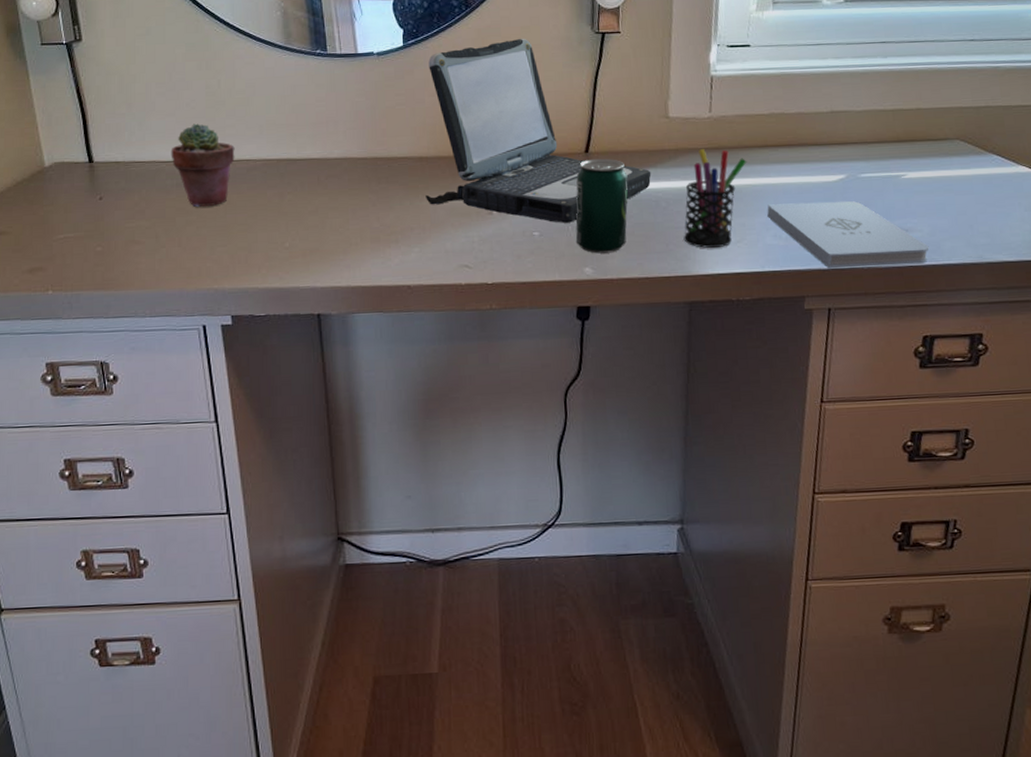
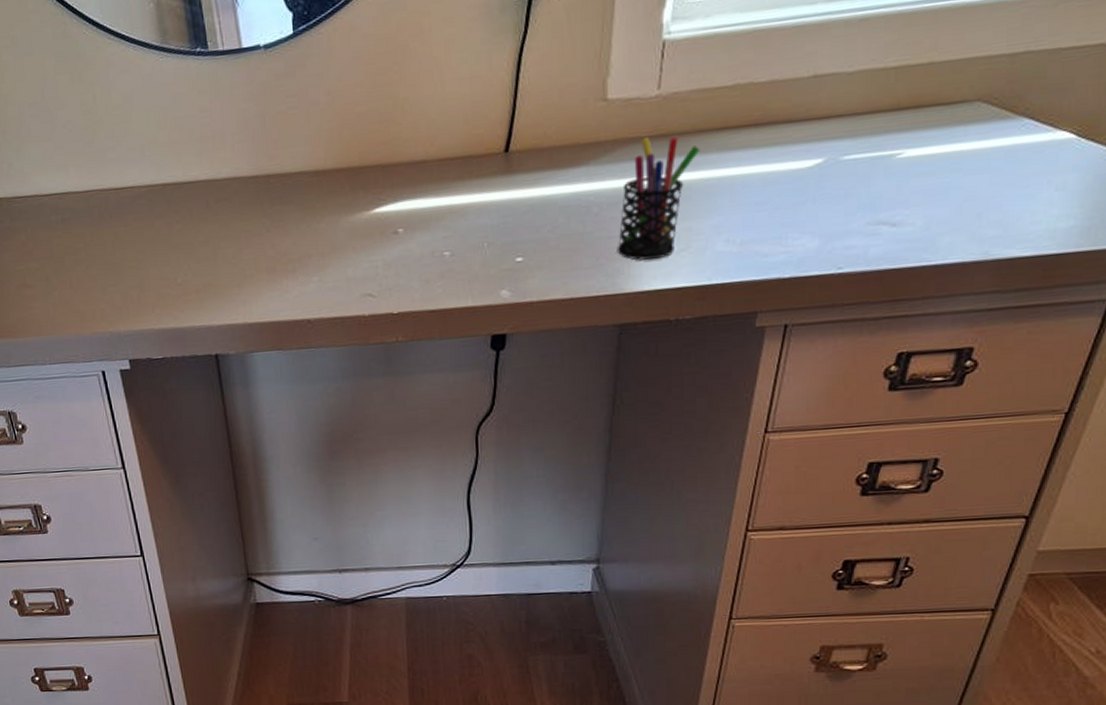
potted succulent: present [171,123,235,207] -> none [51,148,118,244]
laptop: present [426,38,651,223] -> none [322,10,583,240]
beverage can: present [575,158,628,254] -> none [491,157,554,274]
notepad: present [767,201,930,268] -> none [720,191,921,276]

